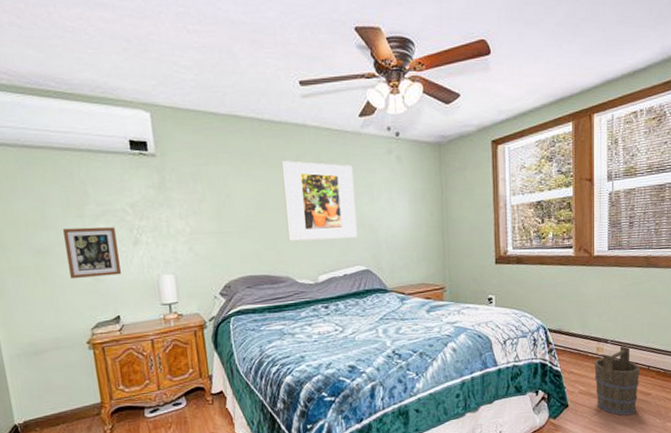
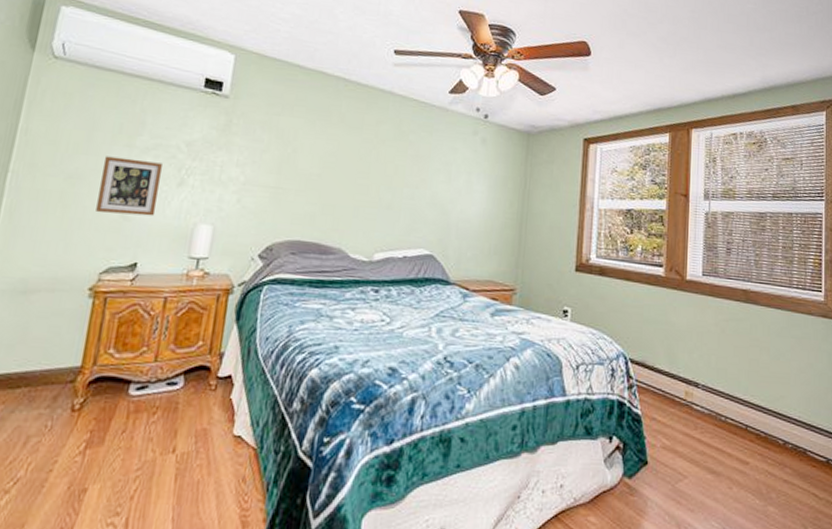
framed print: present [281,161,357,241] -> none [349,124,434,216]
bucket: present [594,346,640,416] -> none [681,394,737,489]

